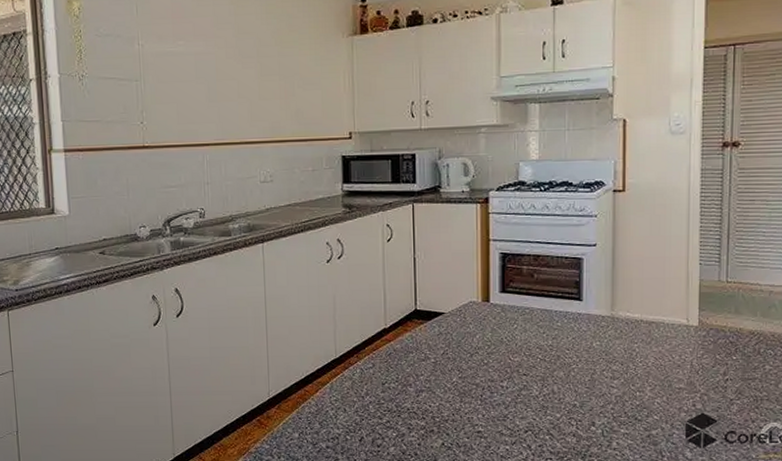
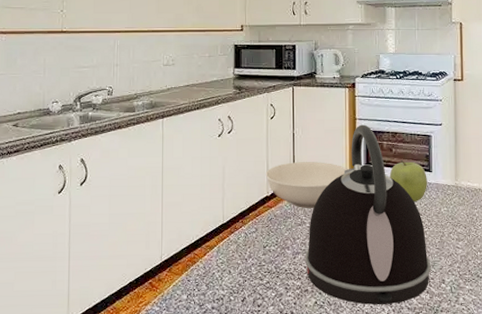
bowl: none [382,290,480,342] -> present [265,162,348,208]
kettle: none [429,246,579,448] -> present [304,124,431,305]
fruit: none [530,288,576,335] -> present [389,160,427,201]

